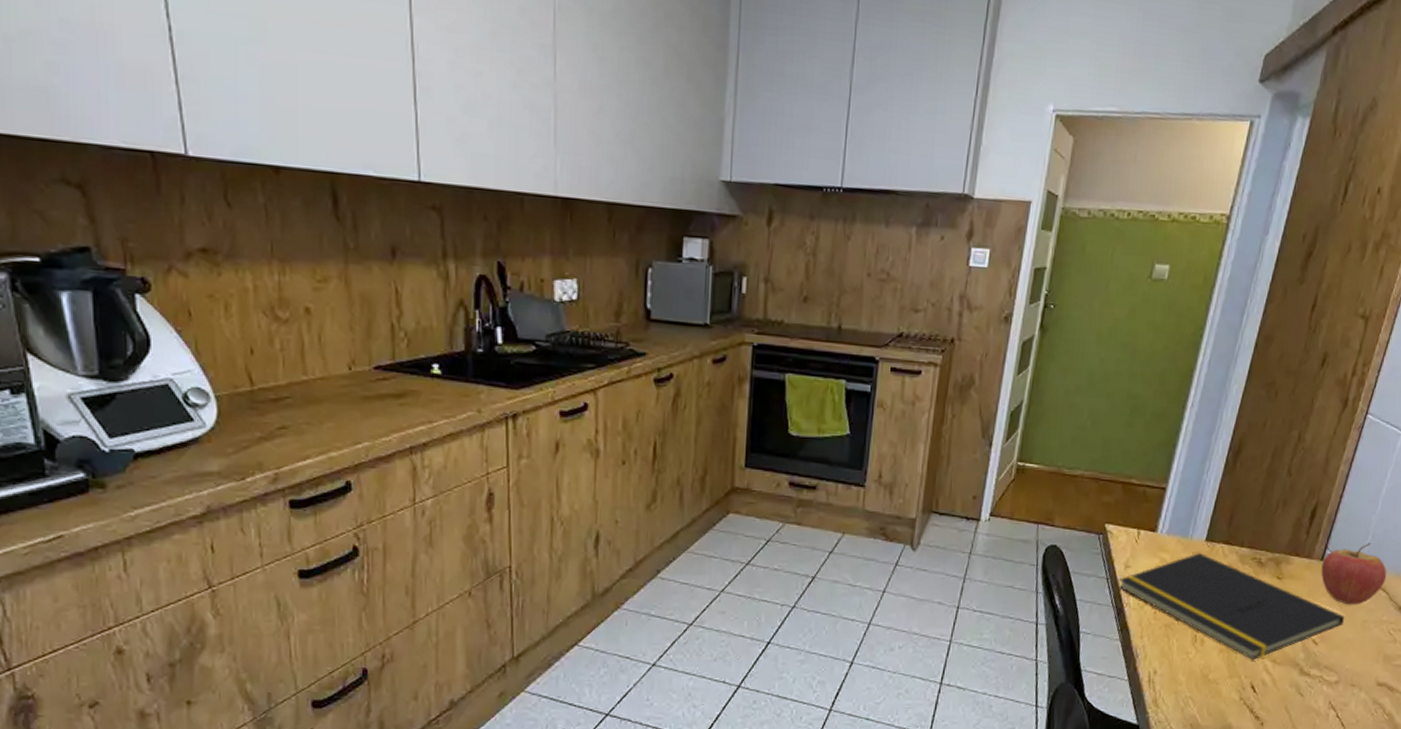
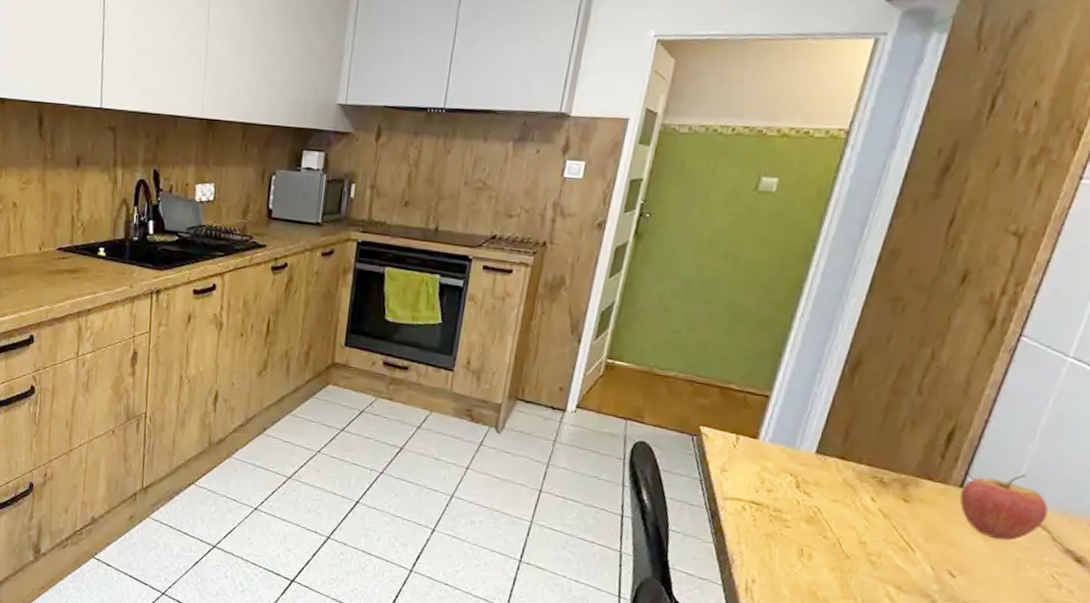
notepad: present [1119,553,1345,661] -> none [714,465,992,584]

